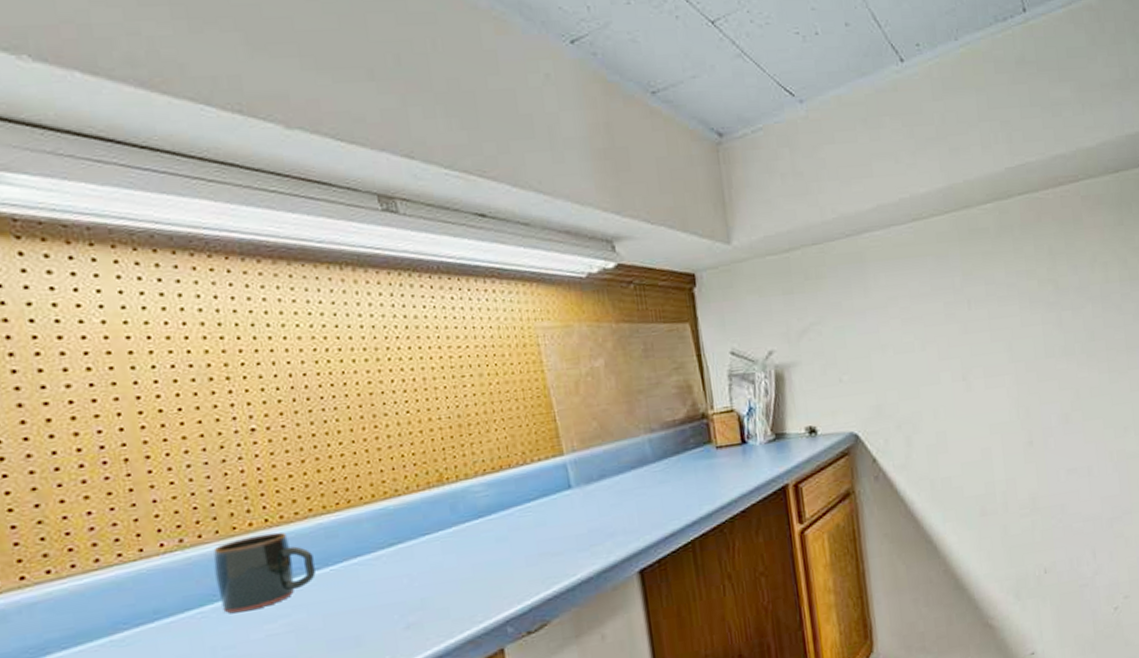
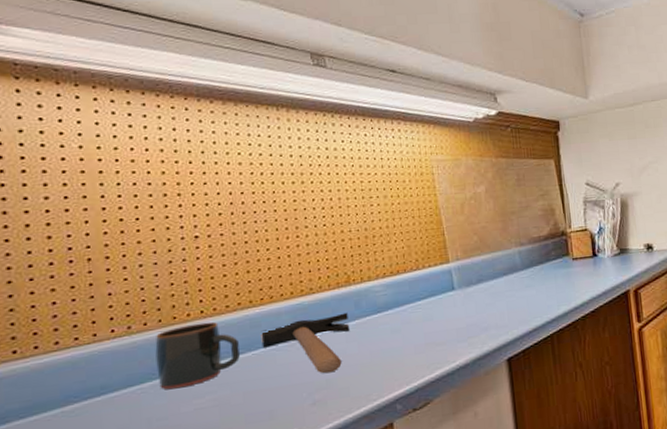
claw hammer: none [338,518,445,592] -> present [261,312,349,374]

